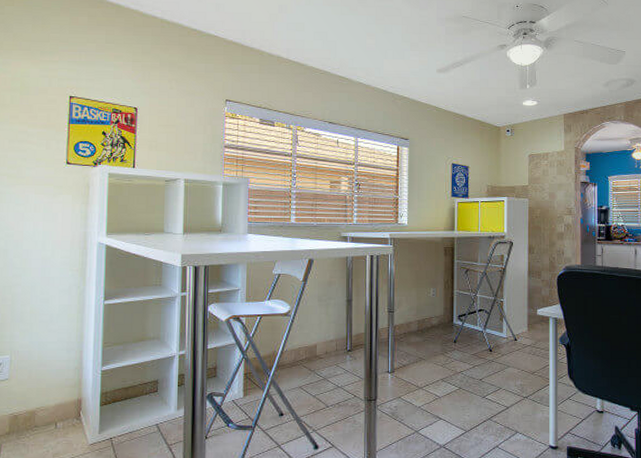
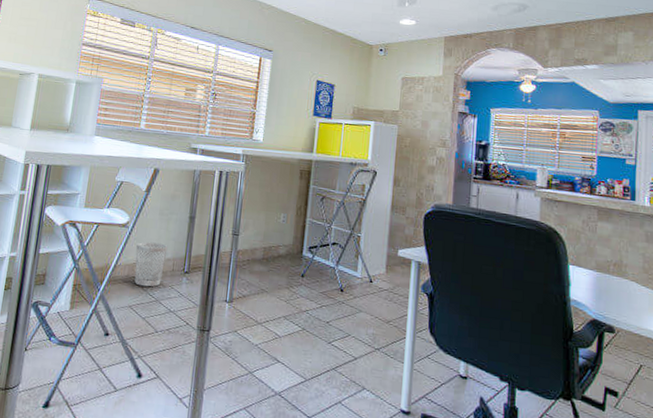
wastebasket: none [300,327,330,368] -> present [134,241,168,287]

